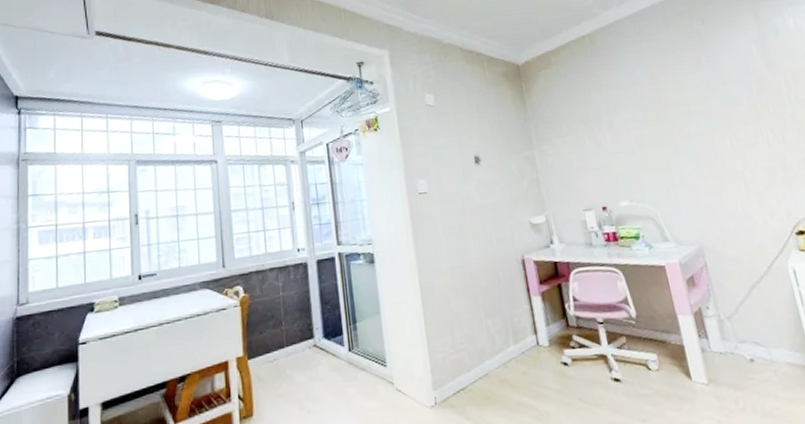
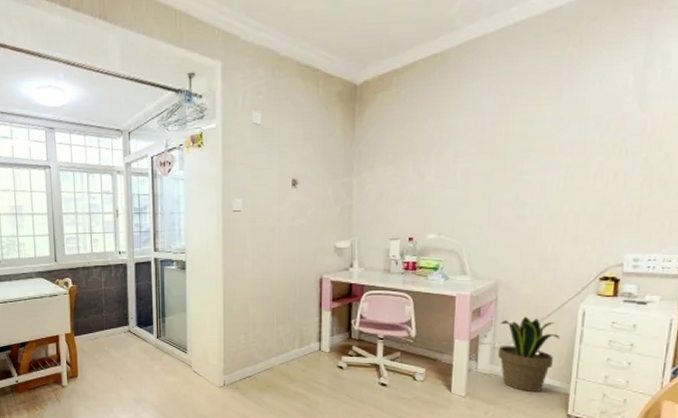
potted plant: none [717,280,785,370] -> present [497,316,561,393]

